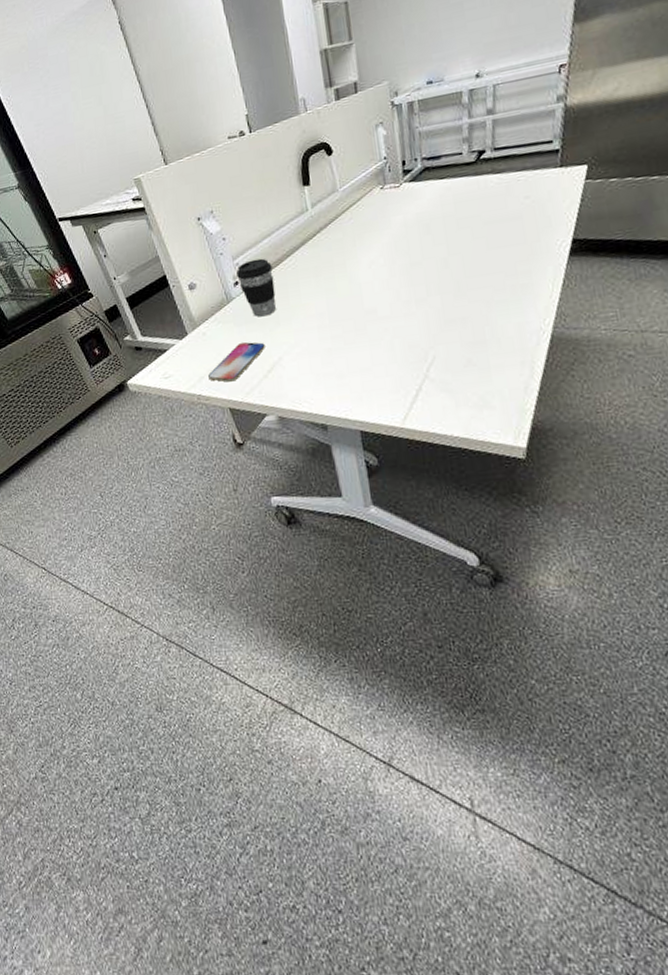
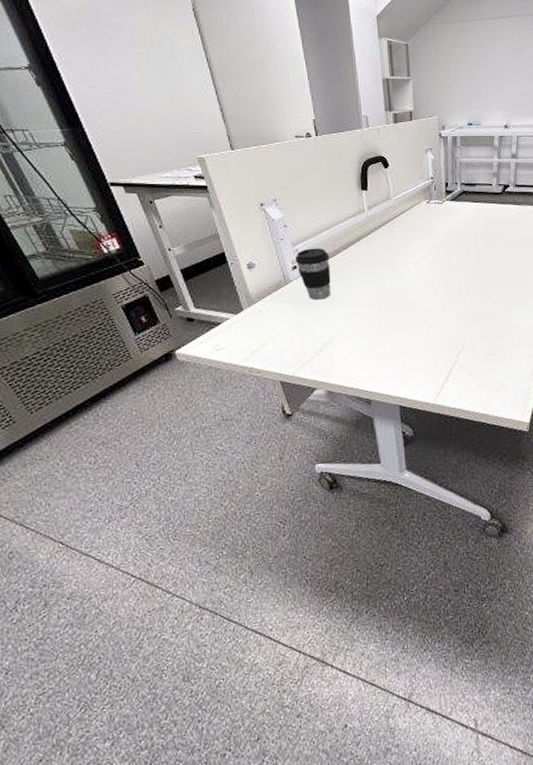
smartphone: present [208,342,265,382] -> none [262,322,318,357]

